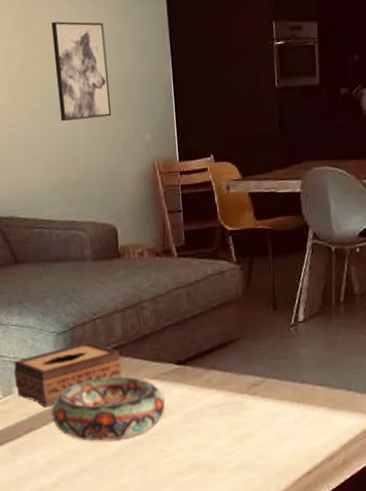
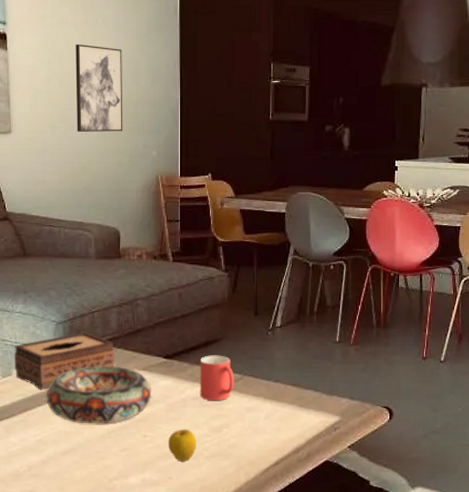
apple: none [187,440,219,476] -> present [168,429,196,462]
mug: none [216,357,256,409] -> present [200,355,234,401]

